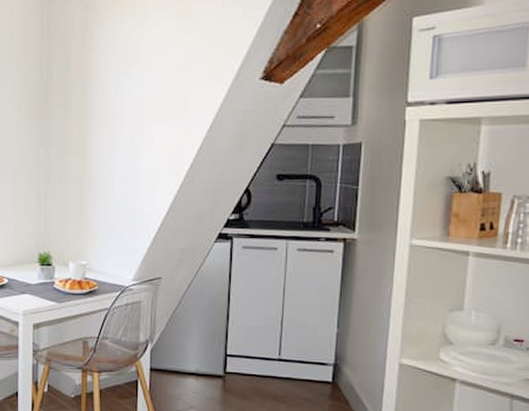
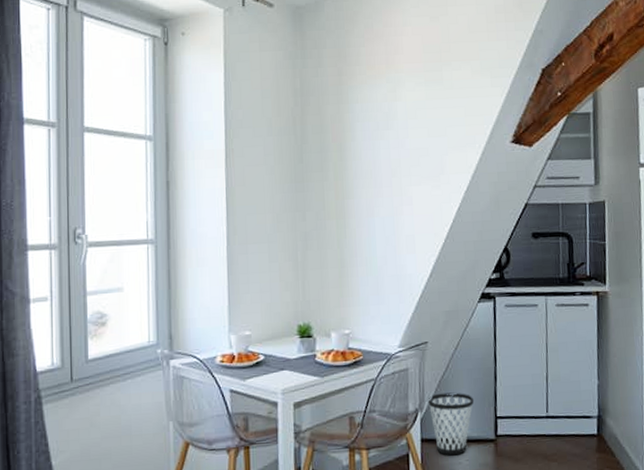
wastebasket: none [158,327,205,387] -> present [427,392,474,456]

